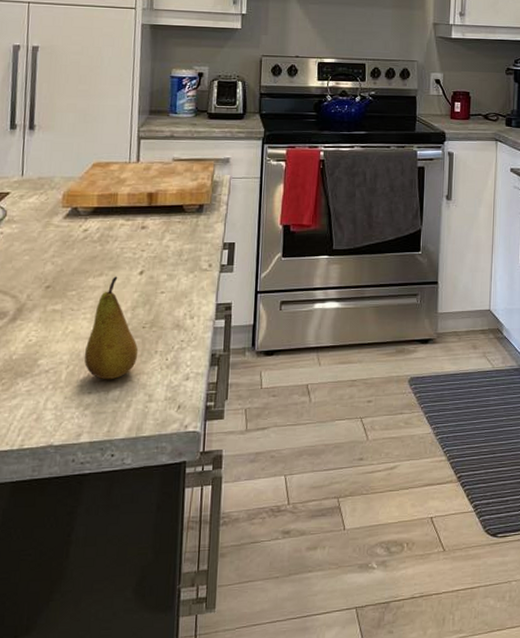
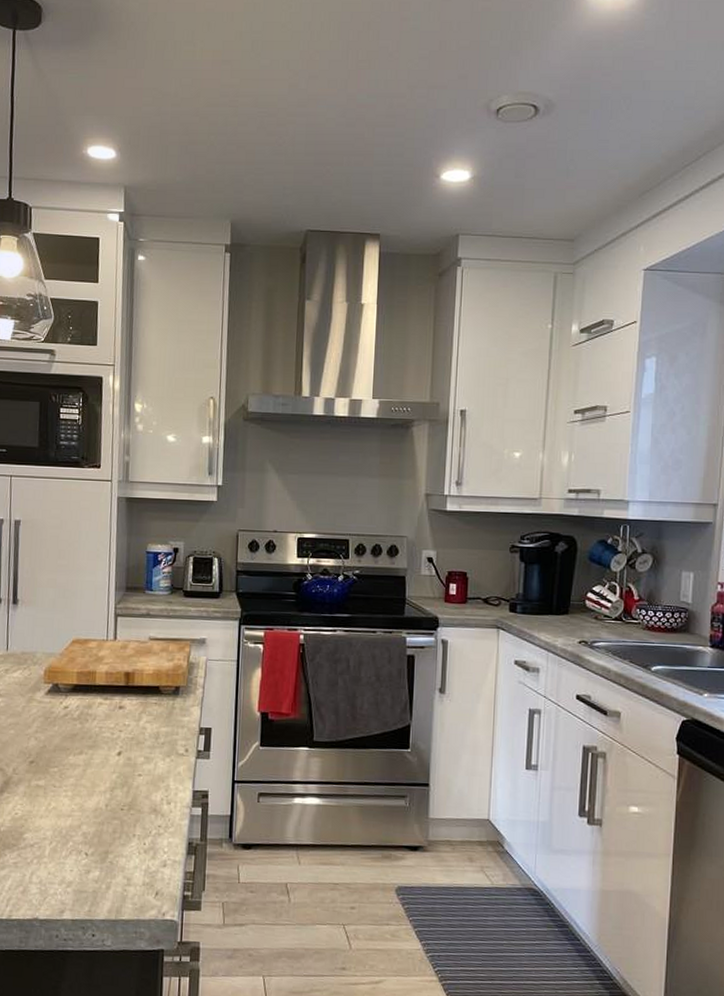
fruit: present [84,276,138,380] -> none [65,755,117,860]

